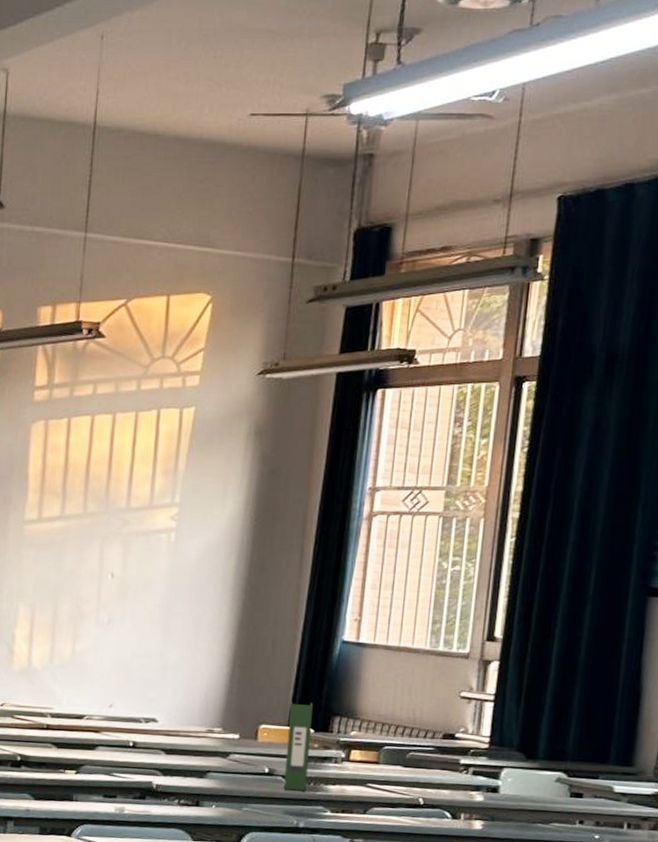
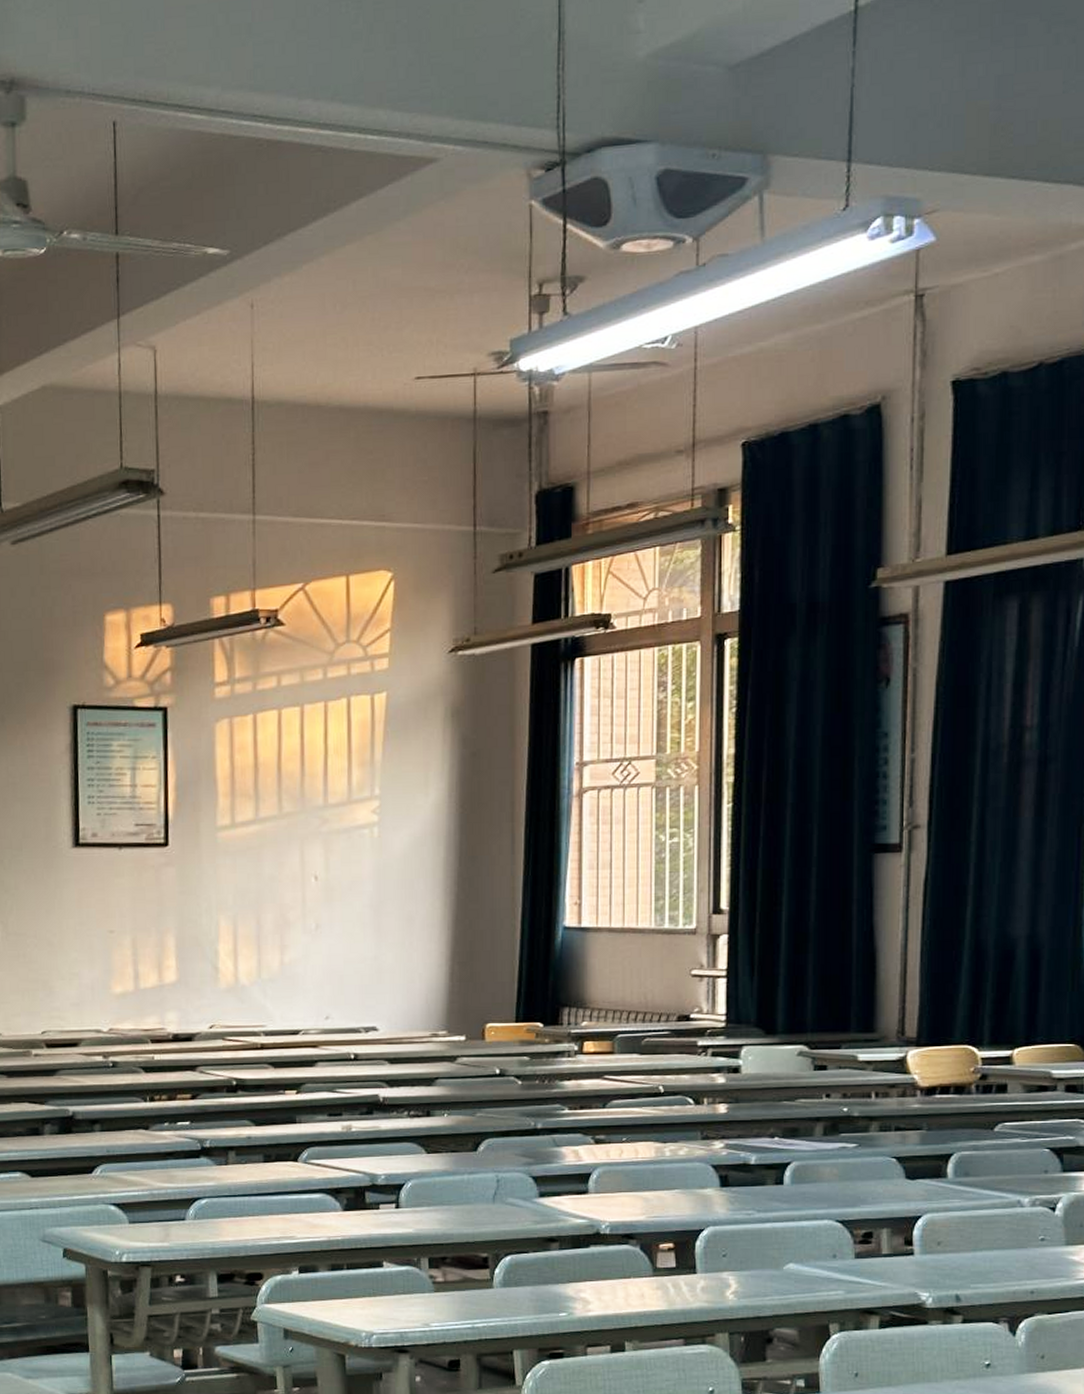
binder: present [283,701,314,793] -> none [515,995,541,1092]

